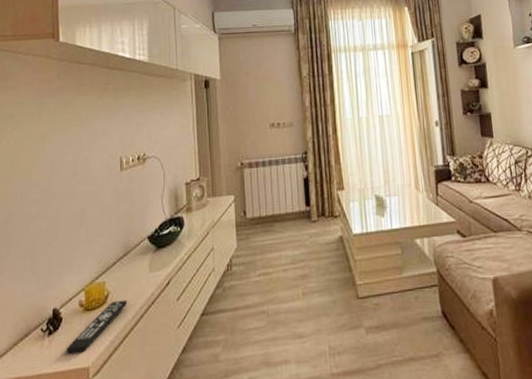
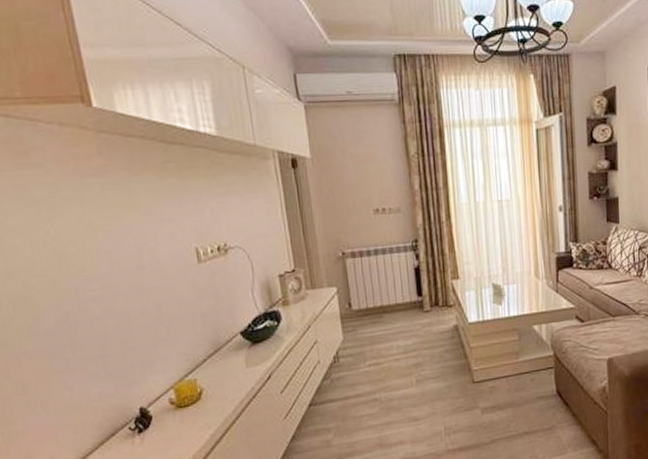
remote control: present [65,299,128,355] -> none [161,395,226,450]

